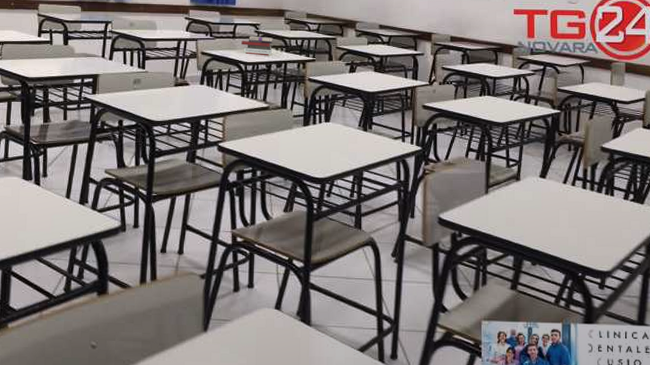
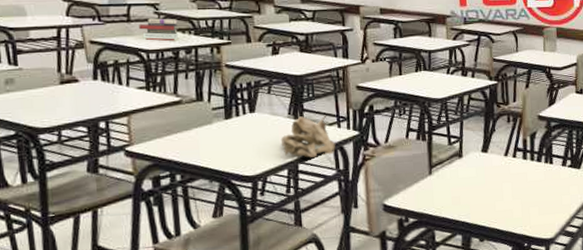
crumpled paper: none [349,129,399,167] -> present [280,115,336,158]

